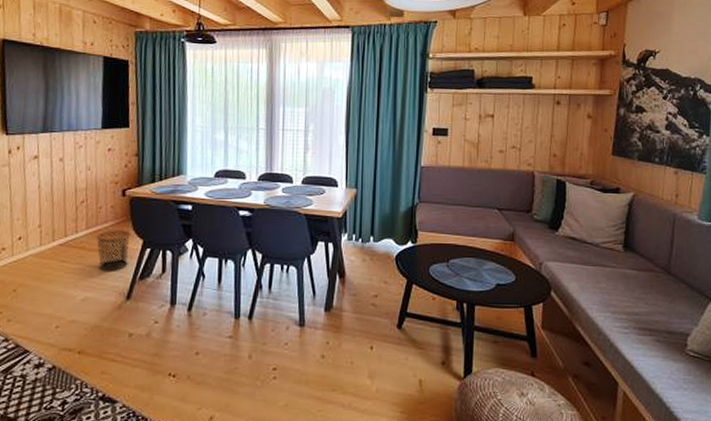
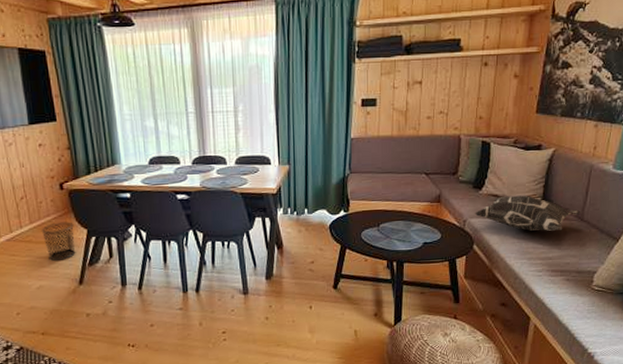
decorative pillow: none [551,240,667,283] -> present [474,195,581,231]

